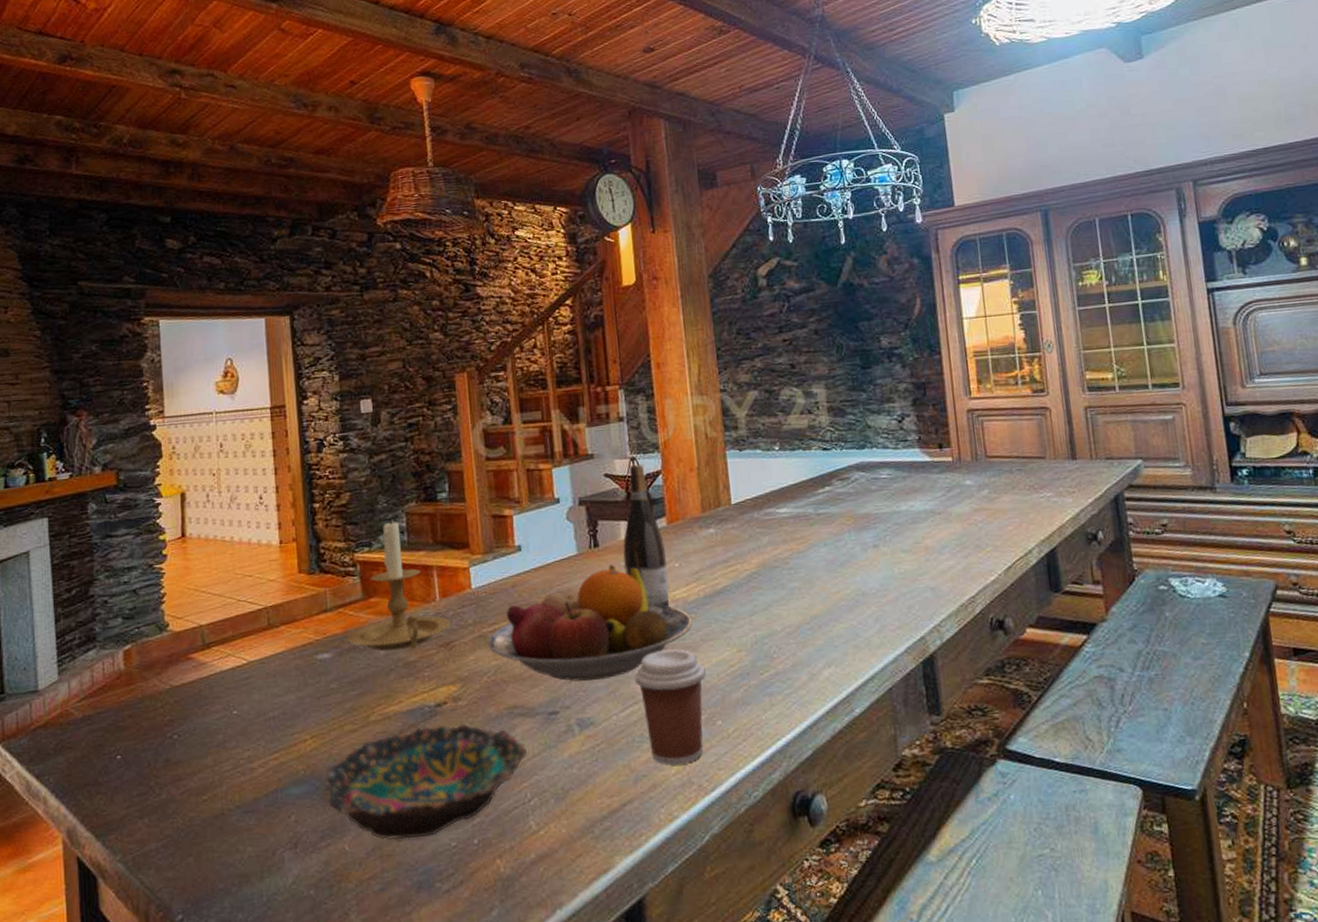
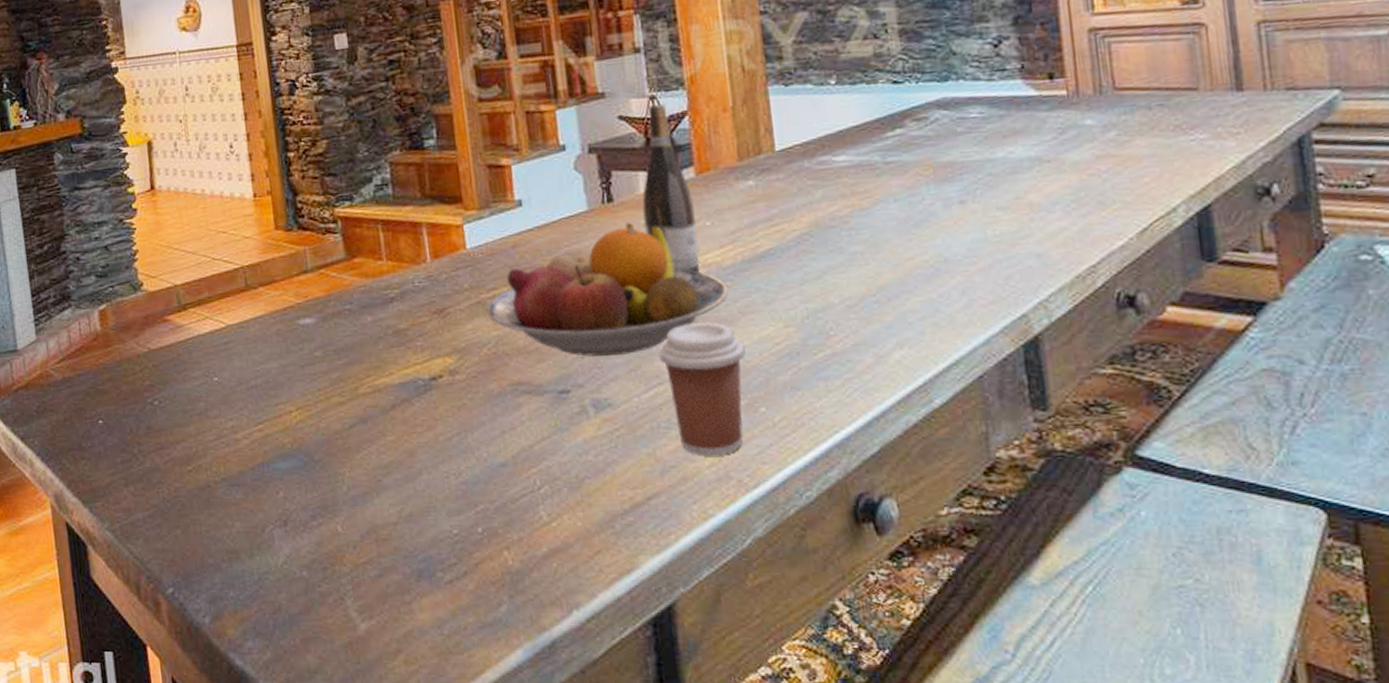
bowl: present [322,723,527,840] -> none [310,399,535,524]
candle holder: present [346,518,452,651] -> none [330,168,445,317]

